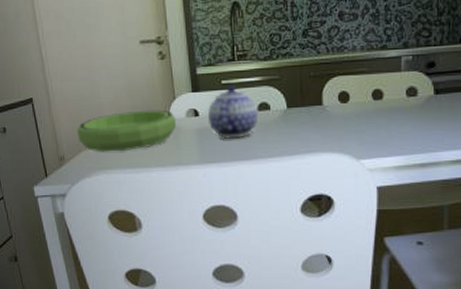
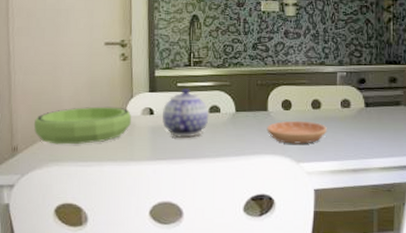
saucer: none [322,113,390,140] -> present [267,120,327,144]

